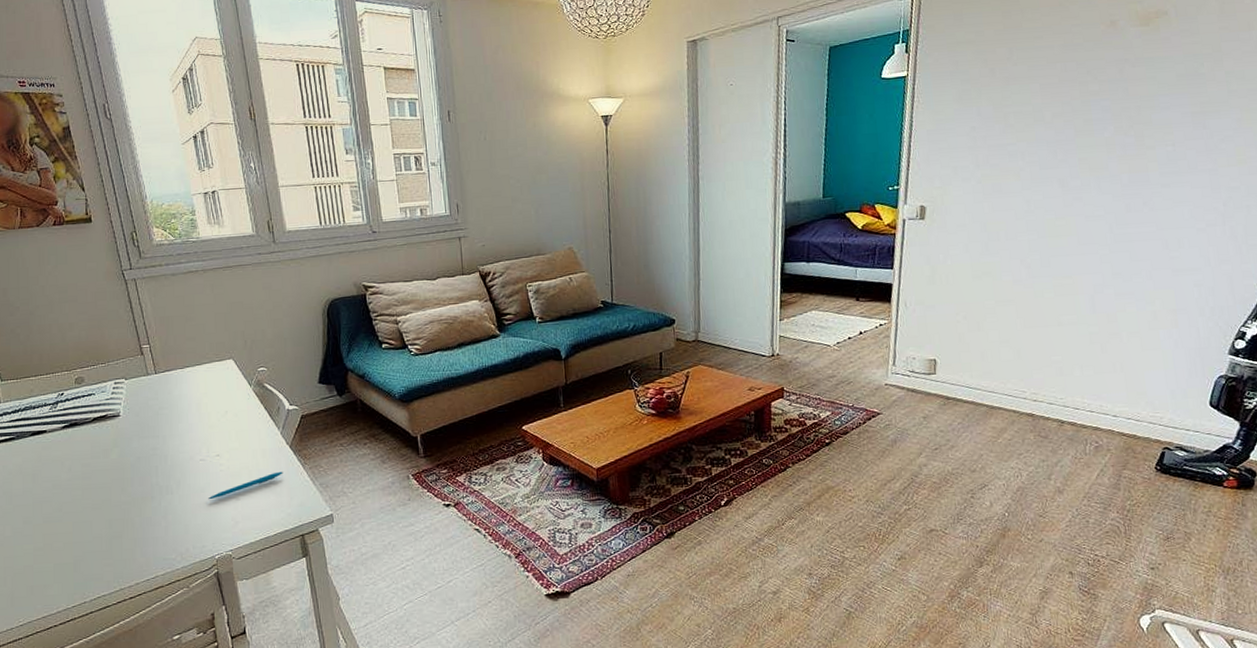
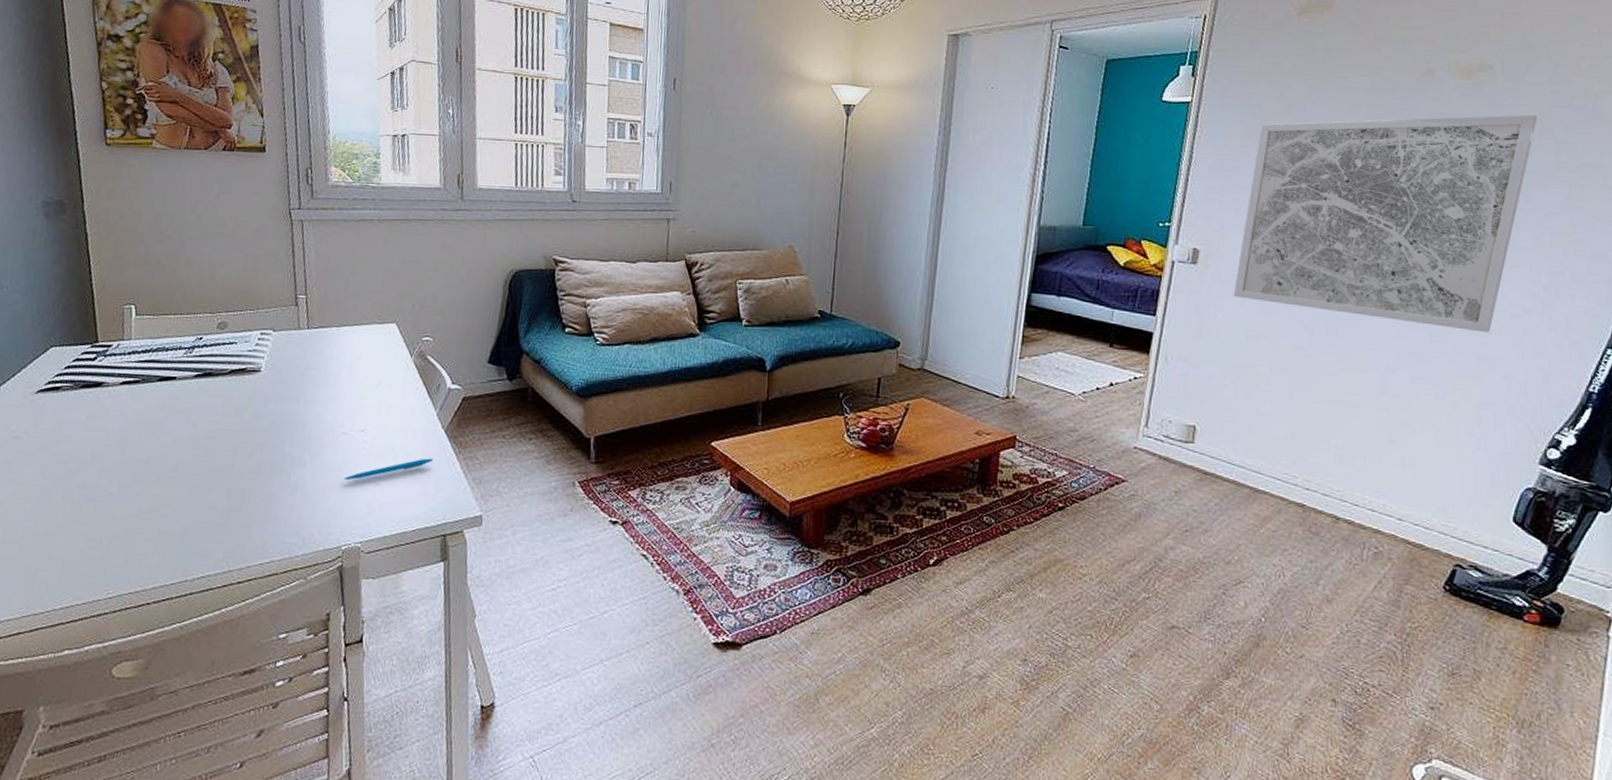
wall art: none [958,51,1209,248] -> present [1233,114,1537,333]

